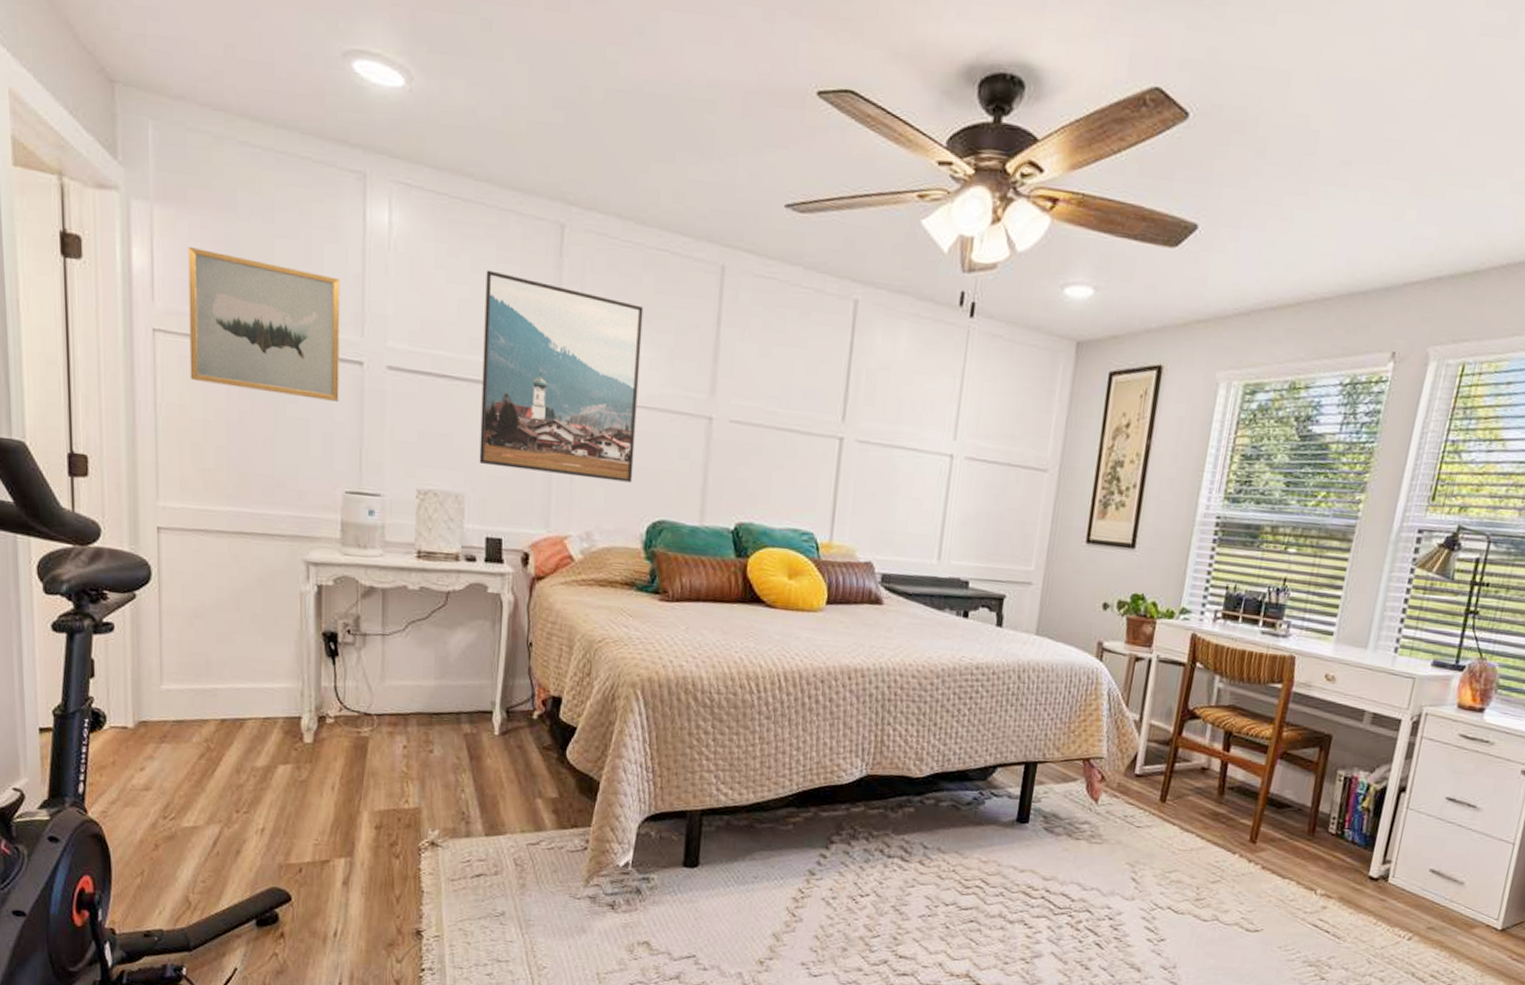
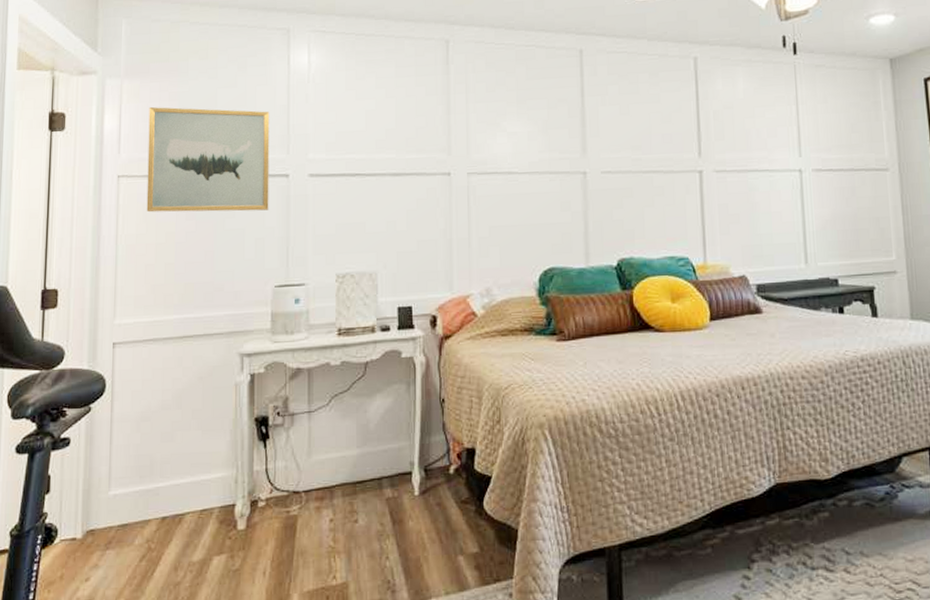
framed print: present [479,270,644,483] -> none [388,84,522,244]

